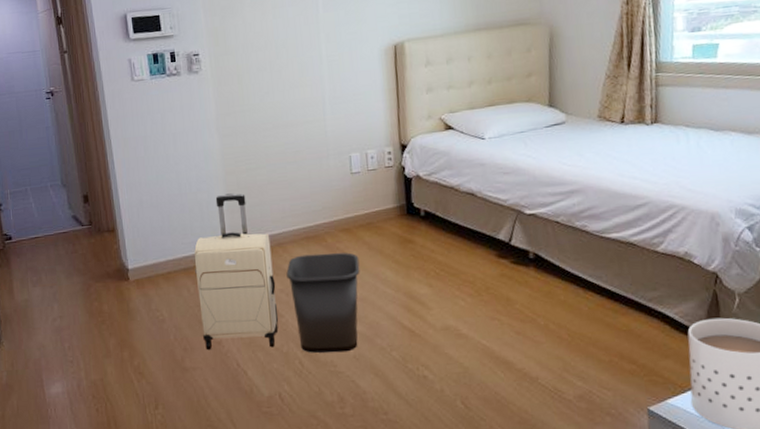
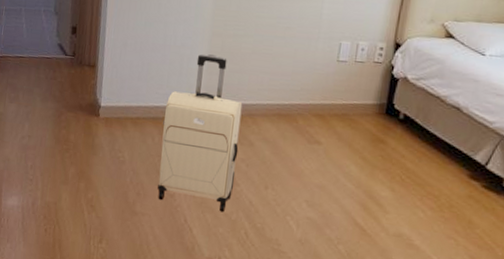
waste bin: present [286,252,360,353] -> none [249,130,326,234]

